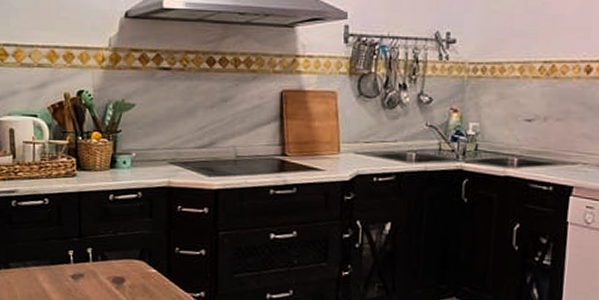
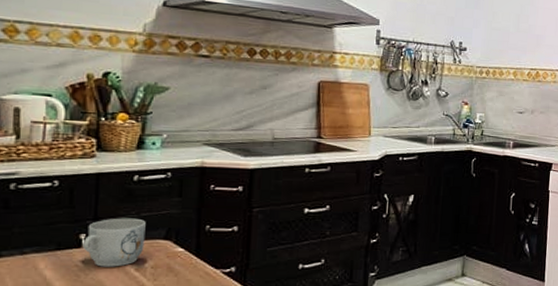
mug: none [71,236,122,284] -> present [82,218,146,267]

